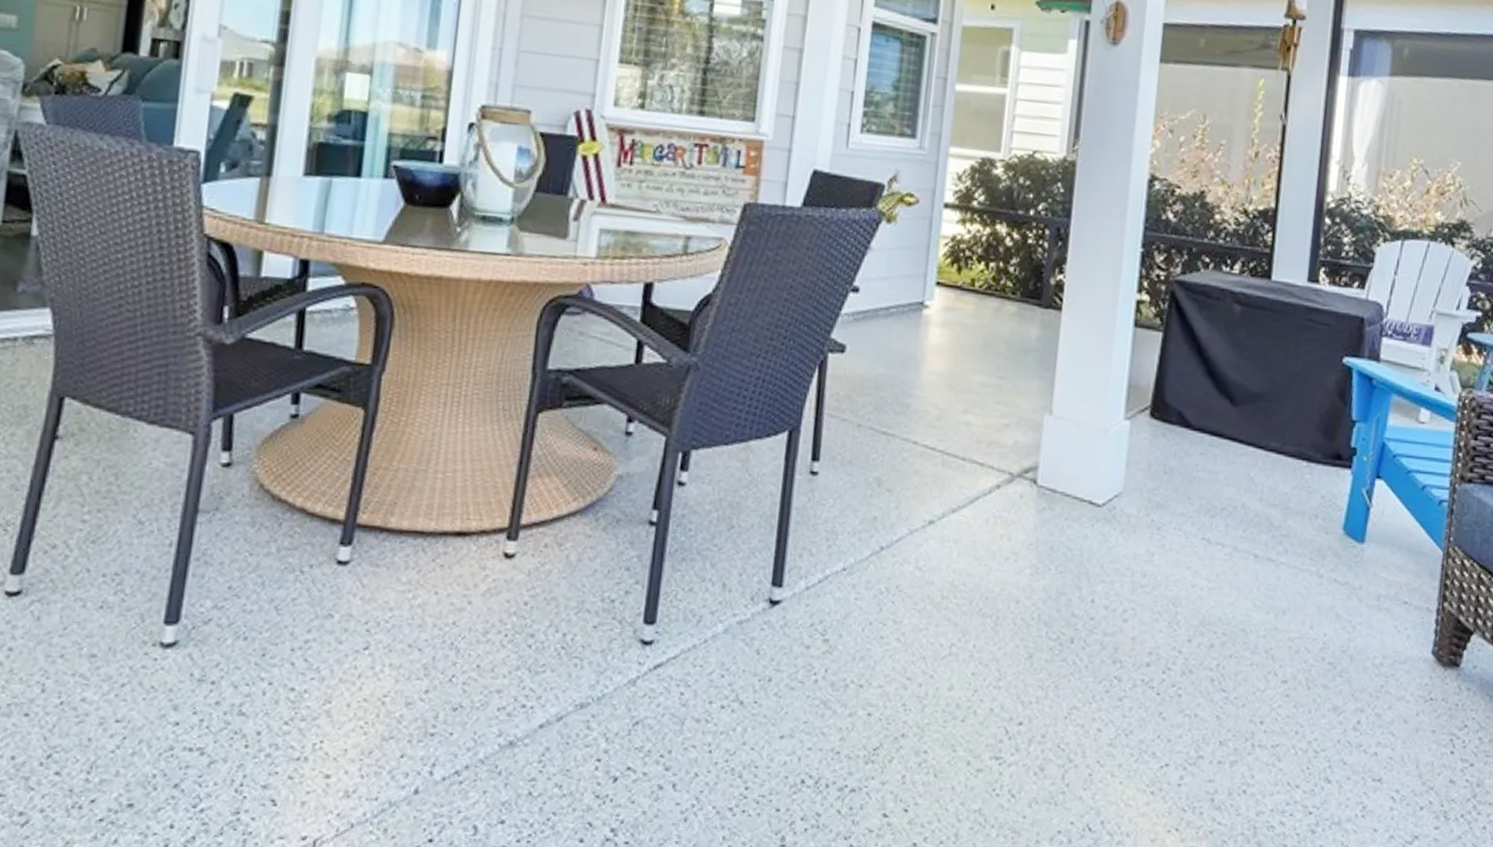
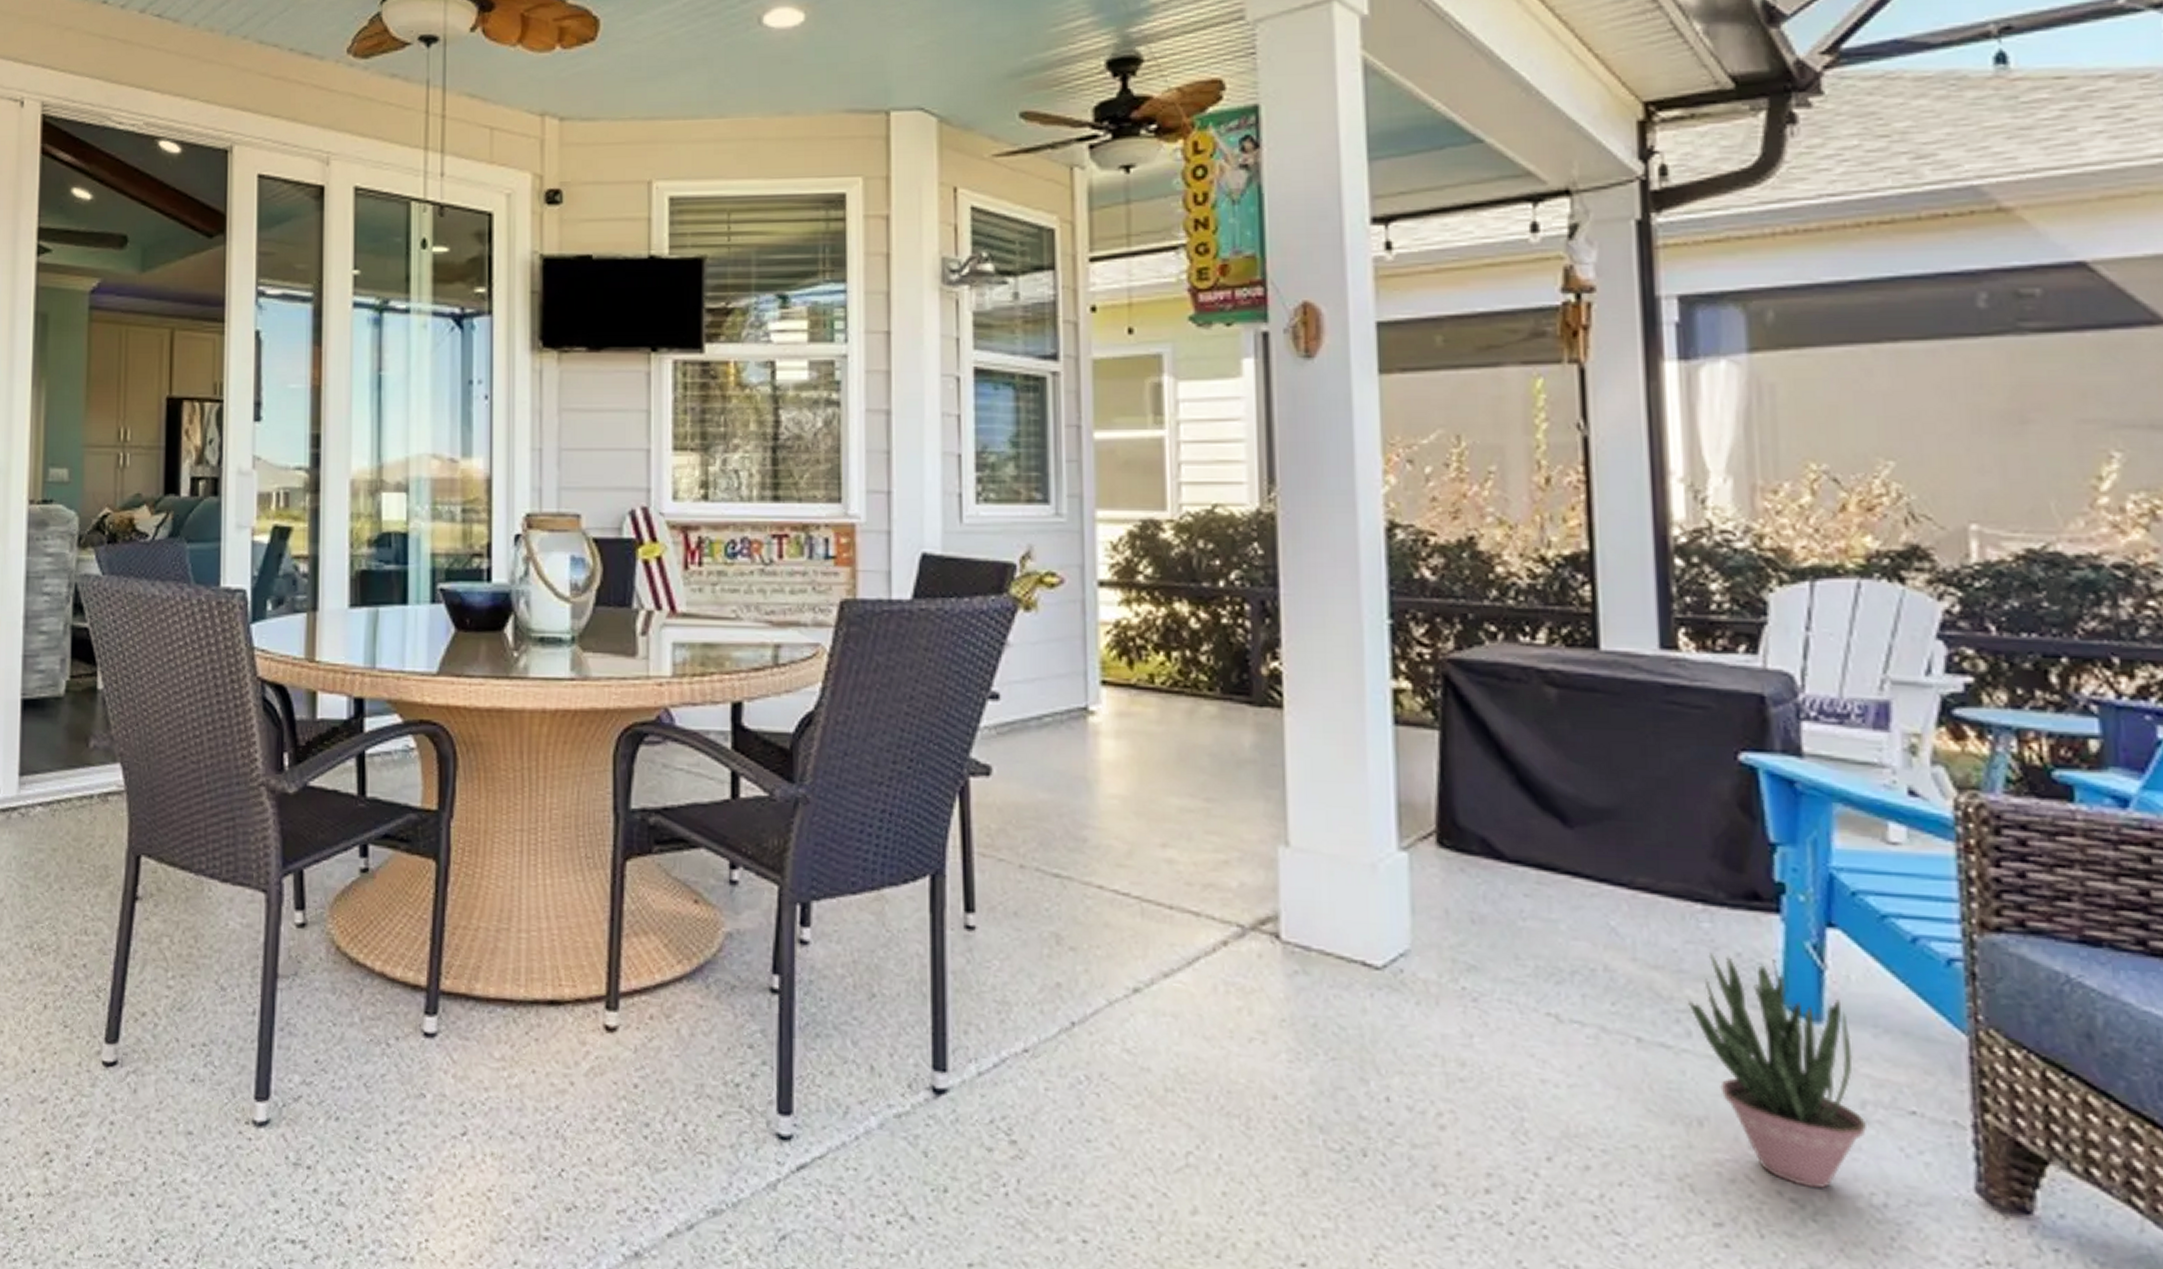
potted plant: none [1289,495,1379,655] -> present [1688,952,1866,1190]

